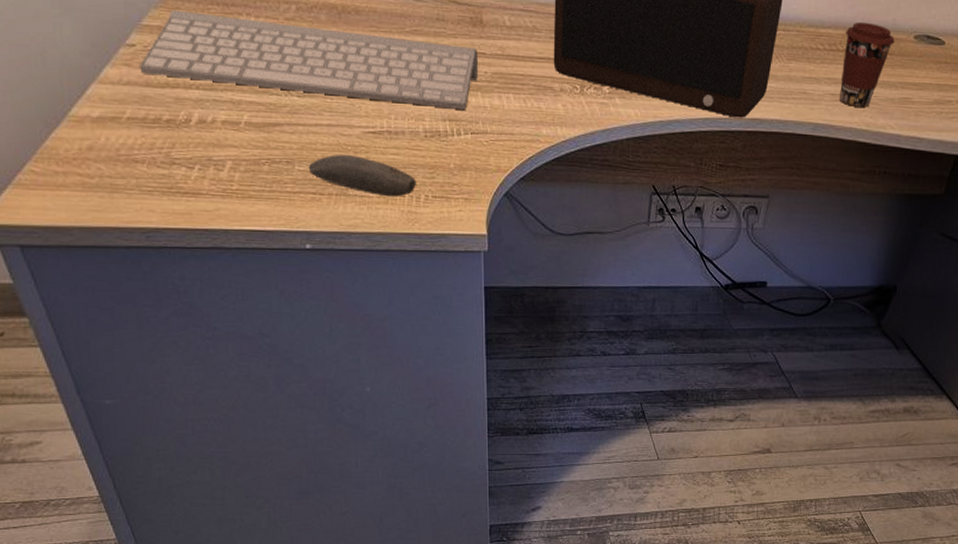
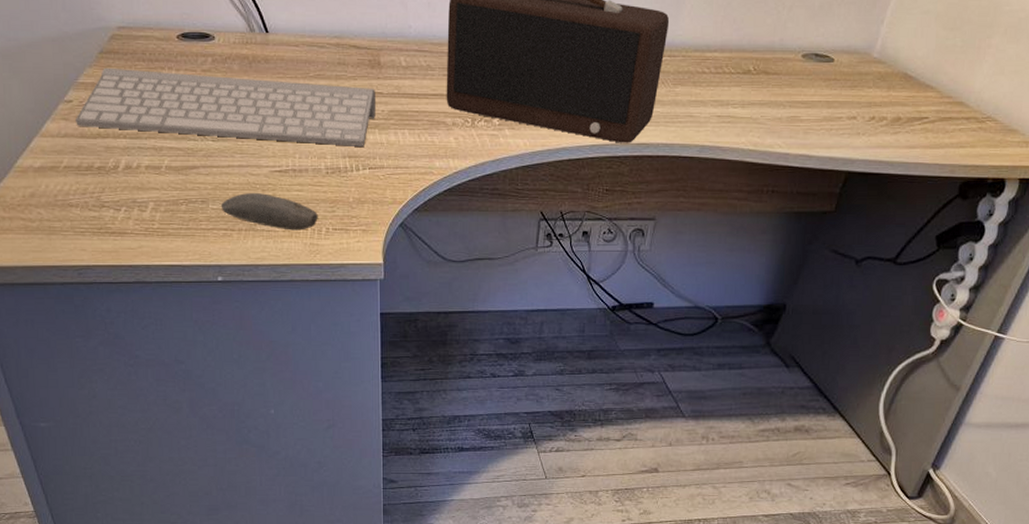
coffee cup: present [840,22,894,107] -> none [726,45,782,127]

